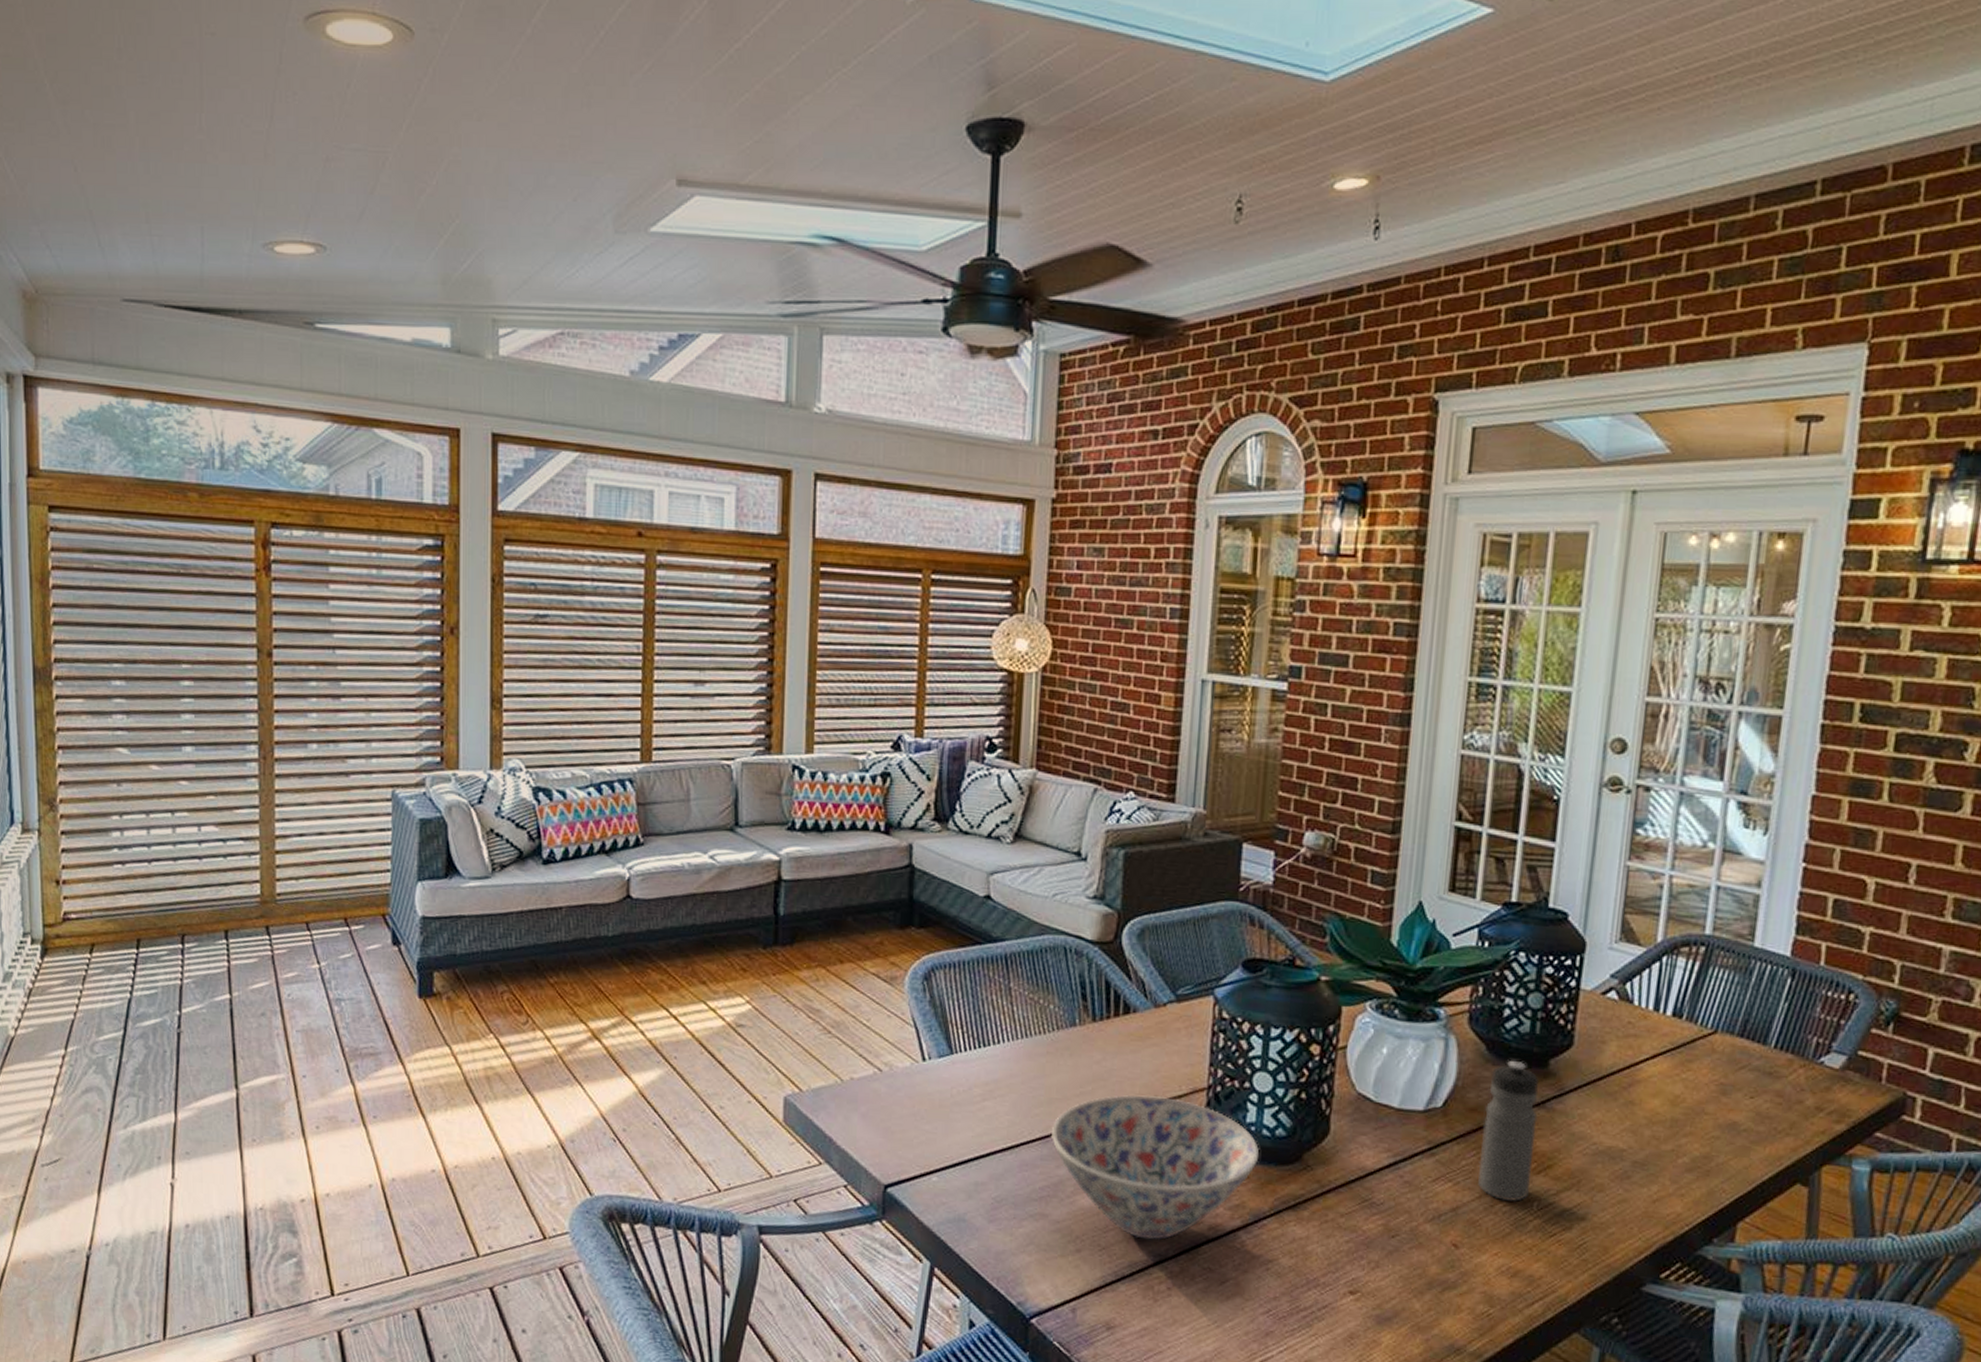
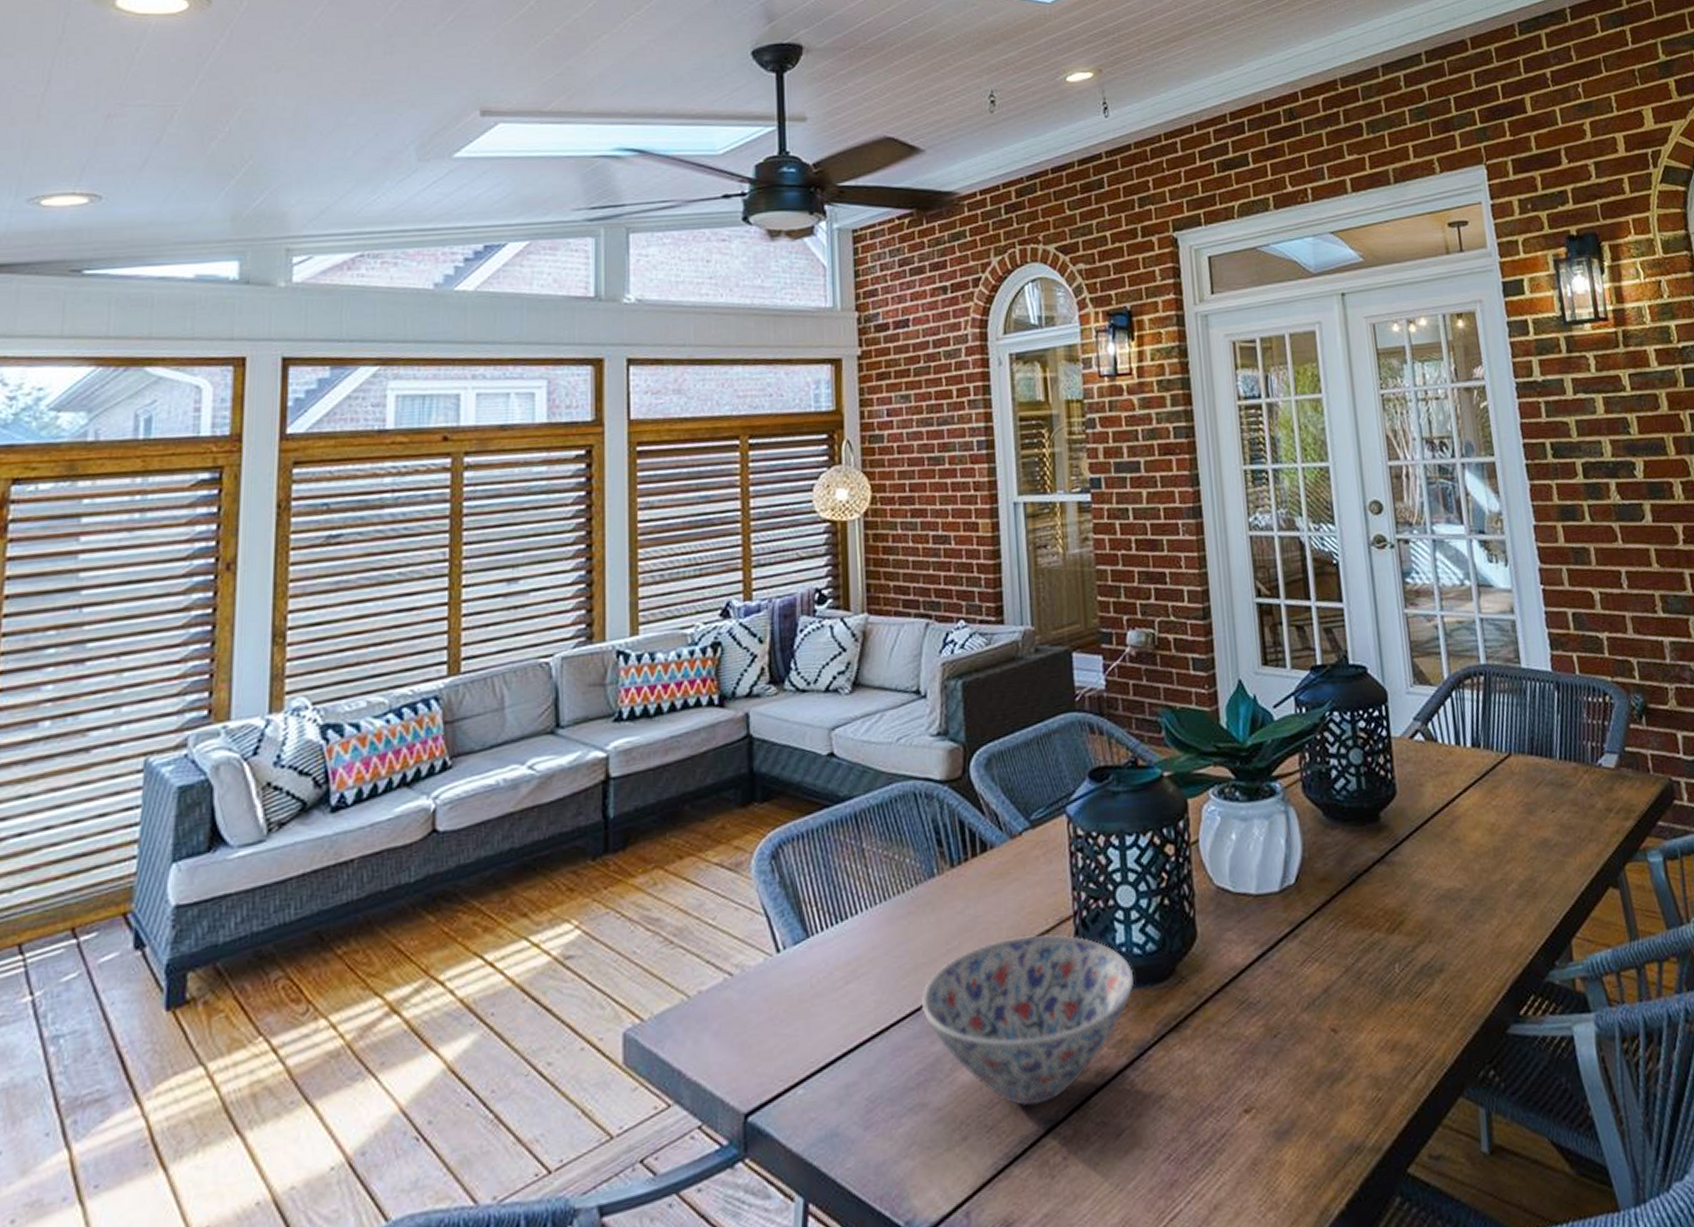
water bottle: present [1478,1061,1539,1202] -> none [1333,820,1389,970]

